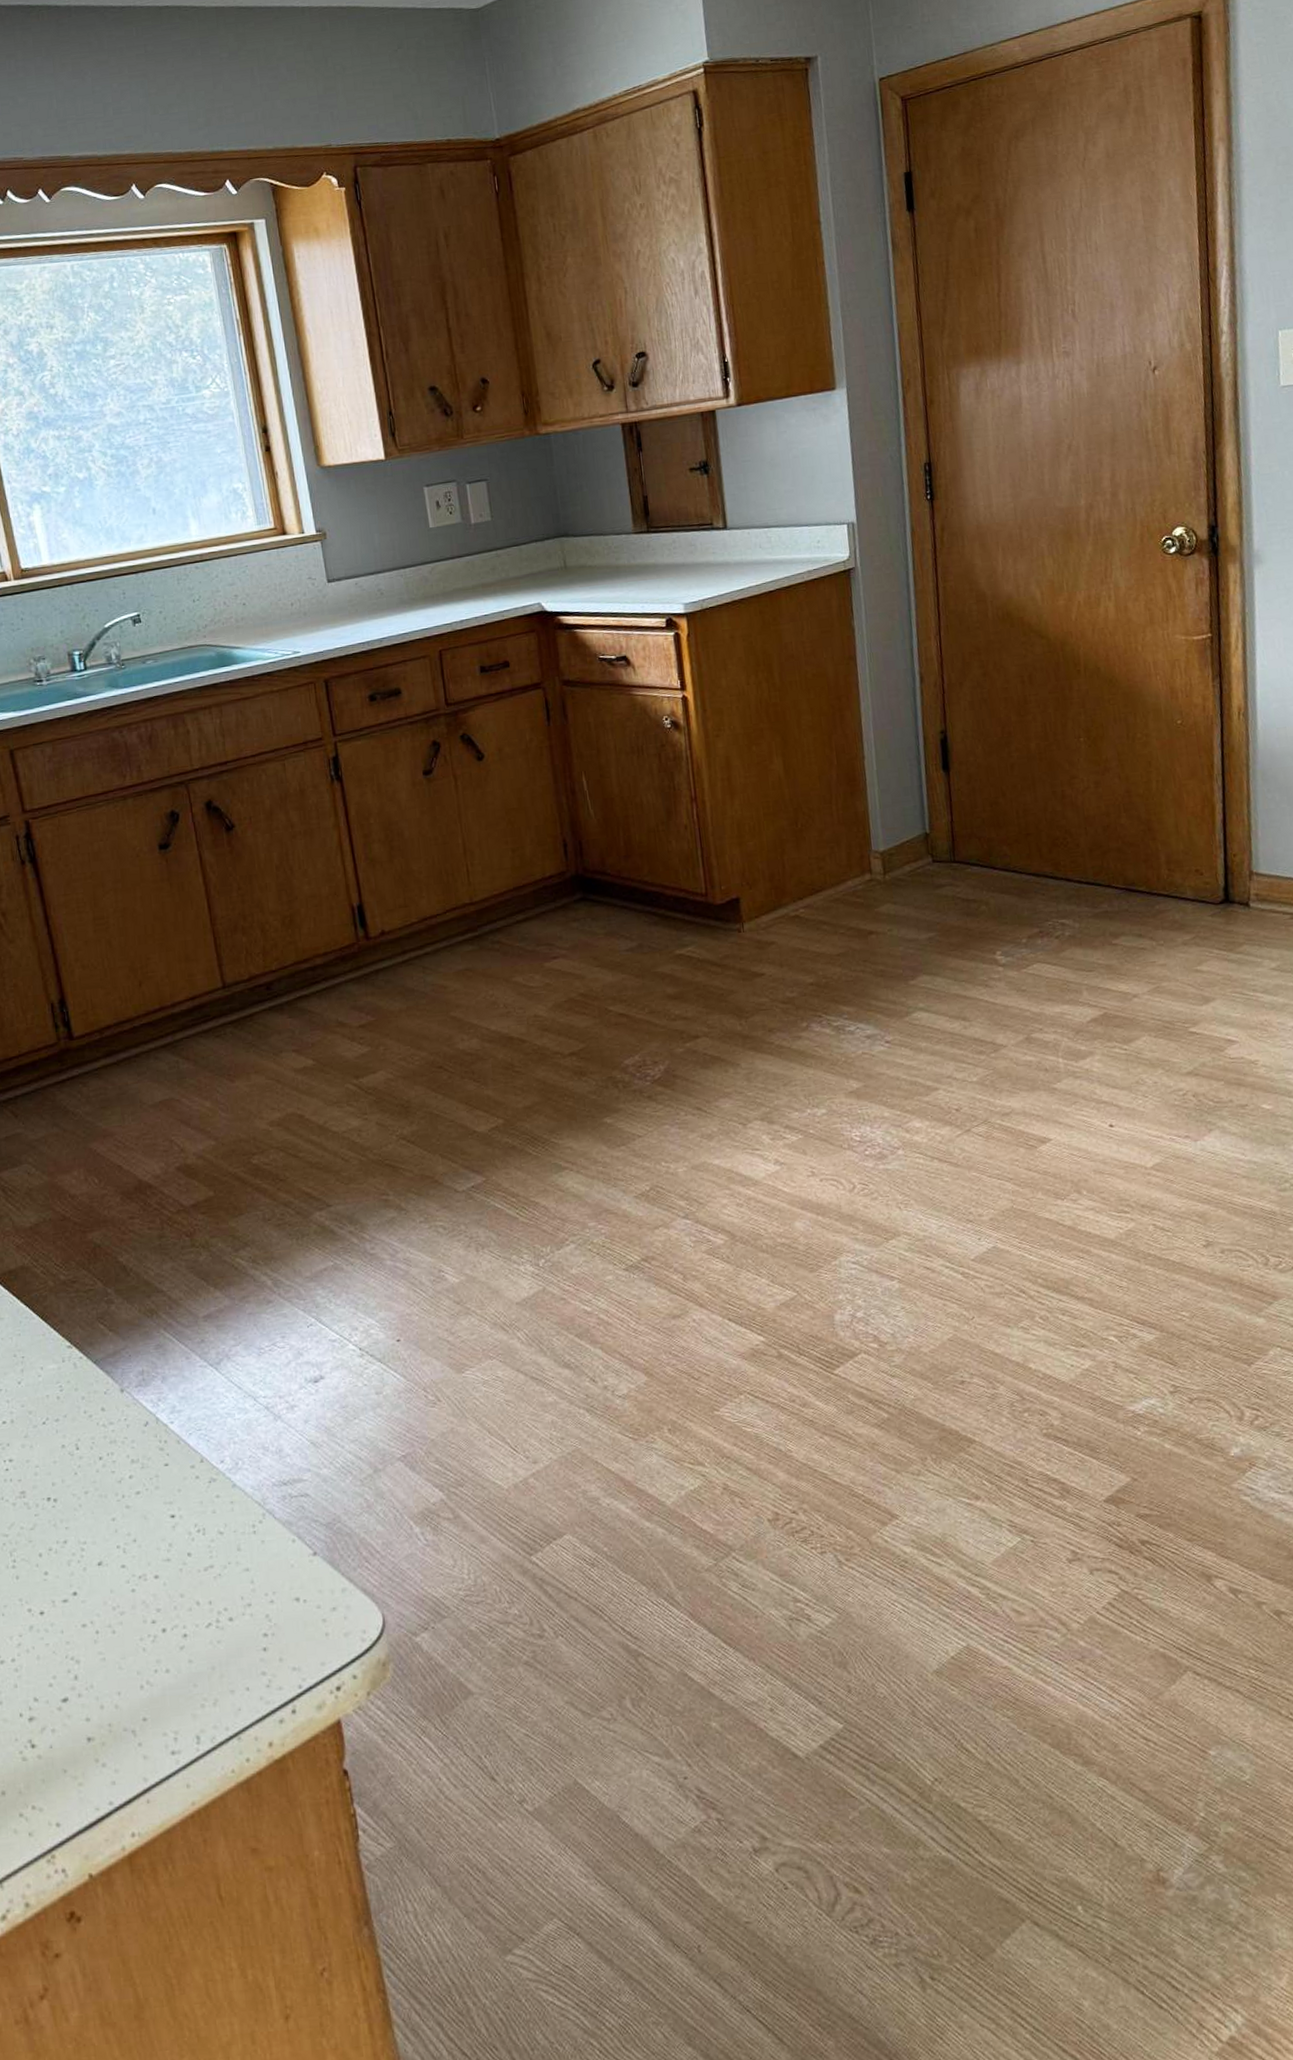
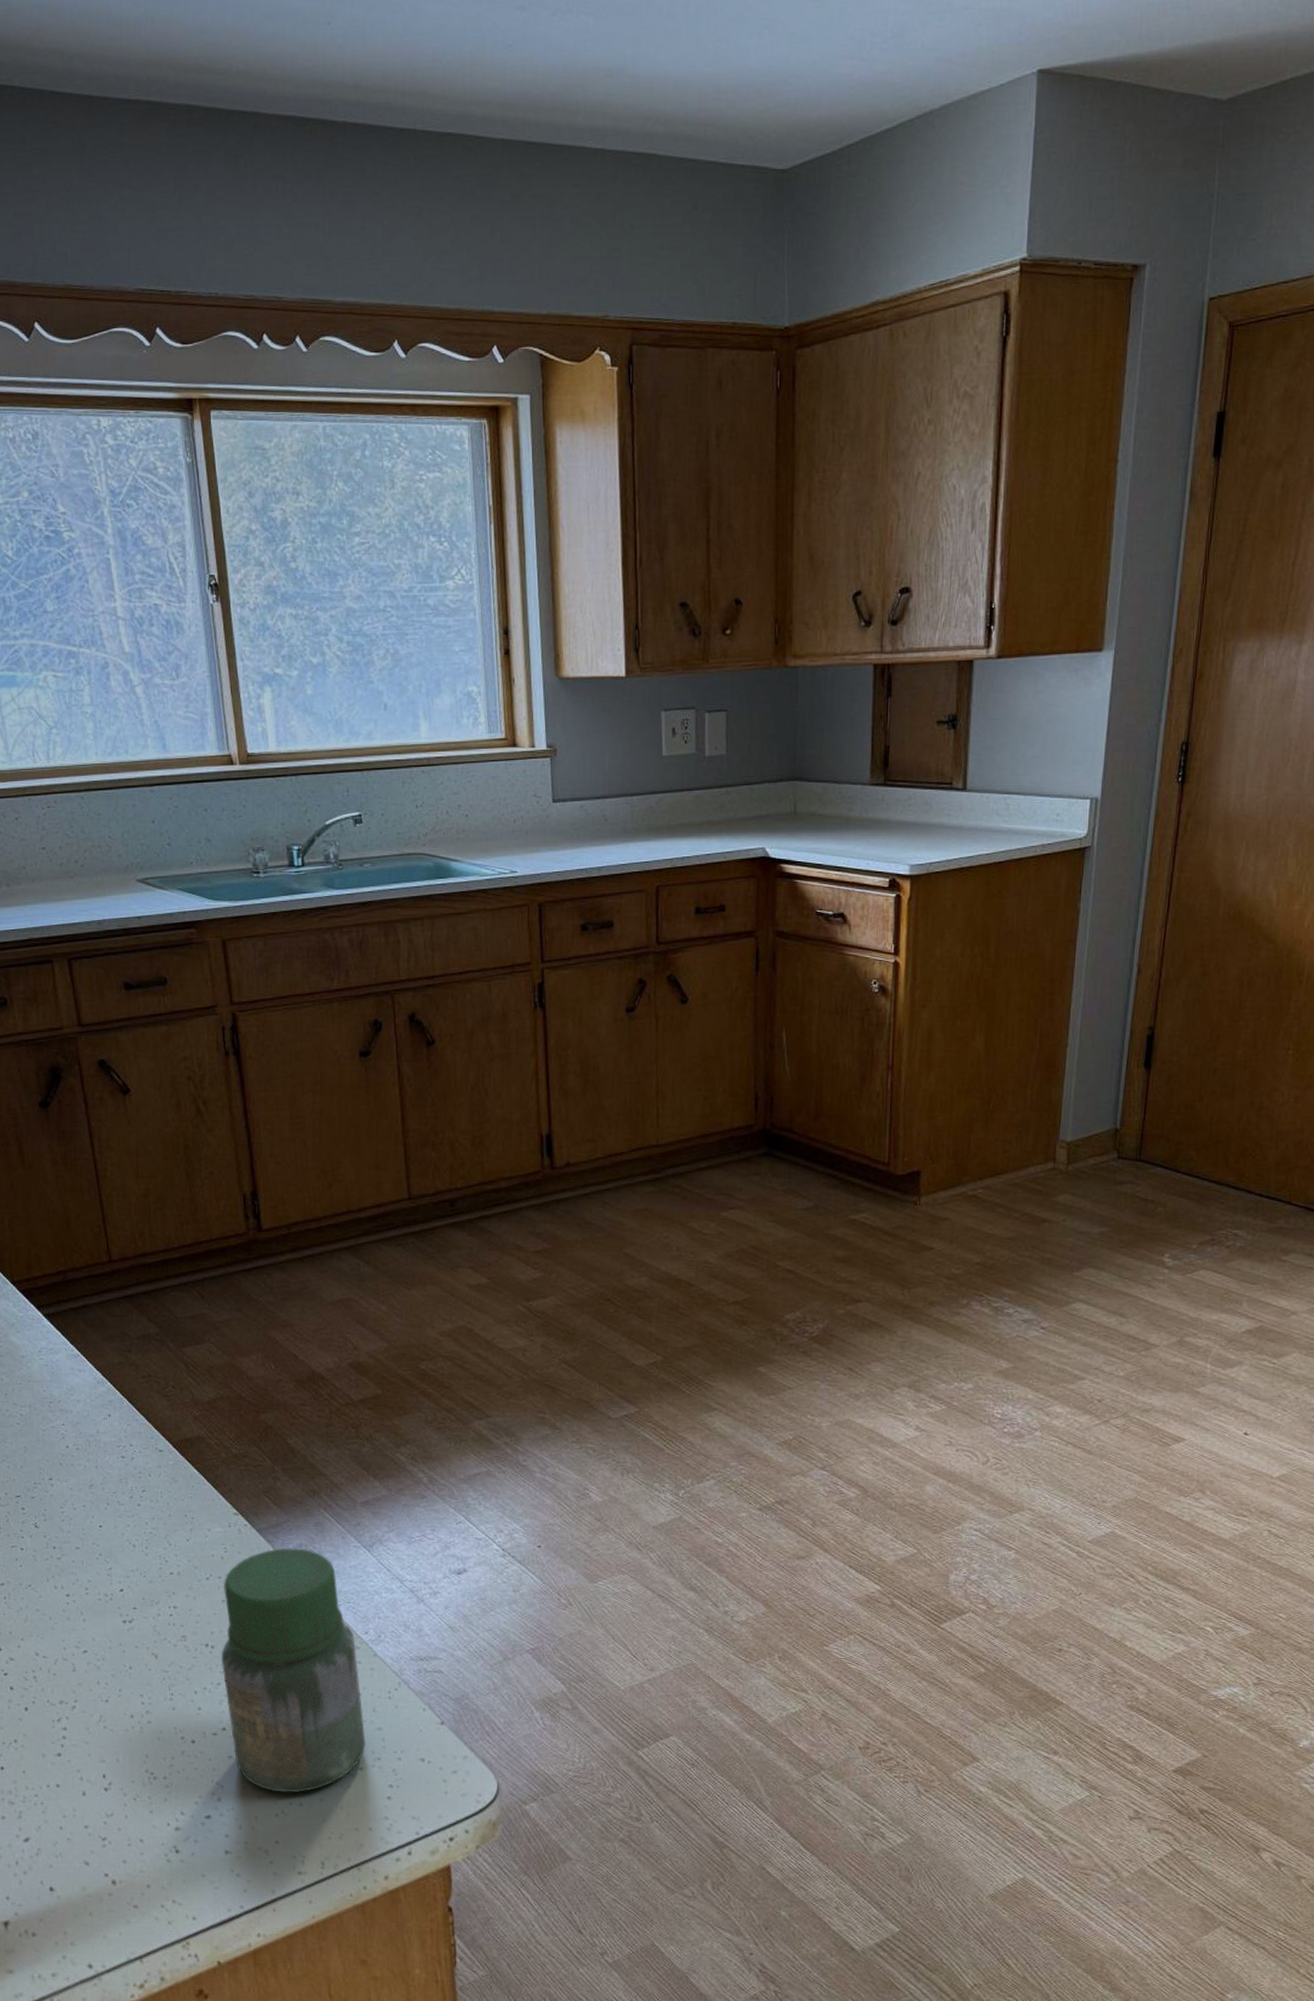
jar: none [61,1375,234,1660] -> present [221,1548,367,1793]

